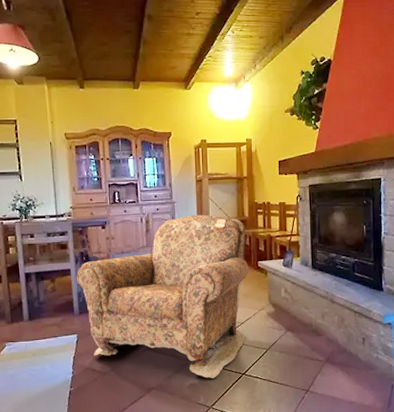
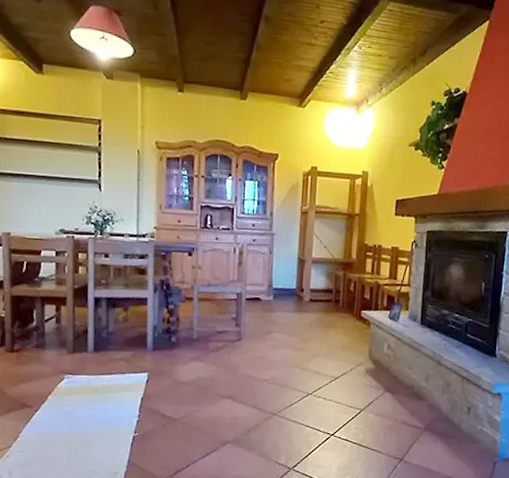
armchair: present [76,214,249,378] -> none [153,251,352,437]

